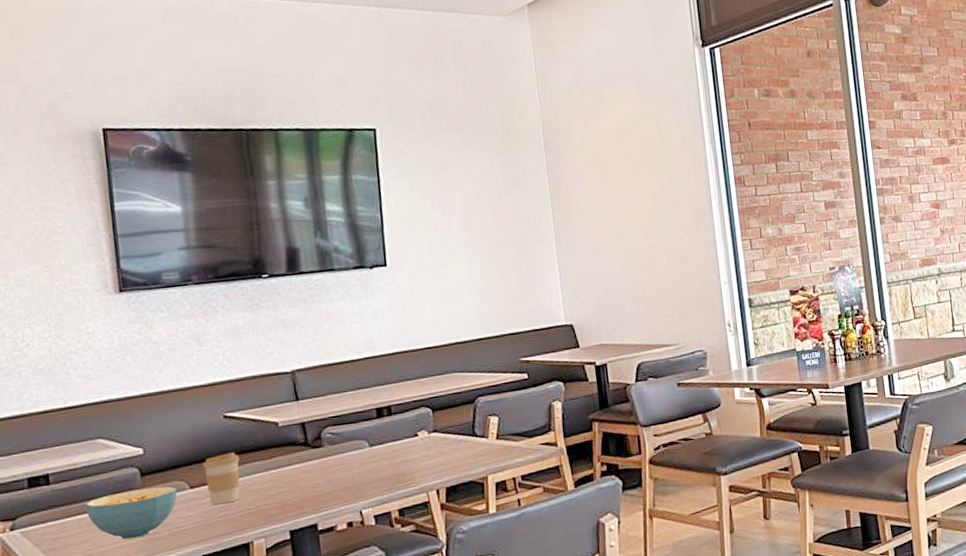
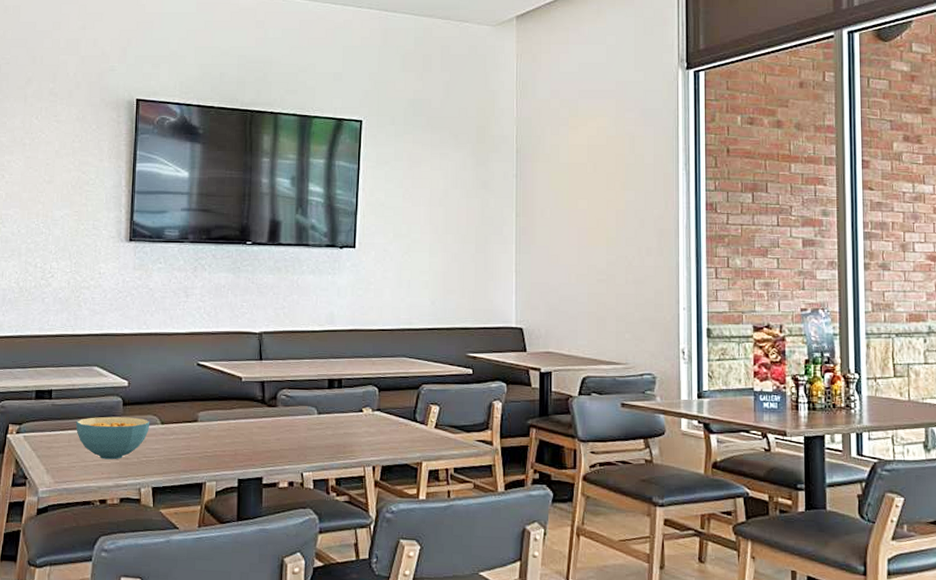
coffee cup: present [202,452,240,505] -> none [174,398,205,443]

